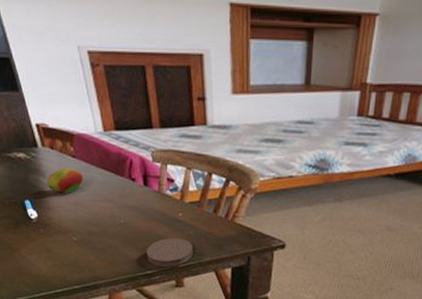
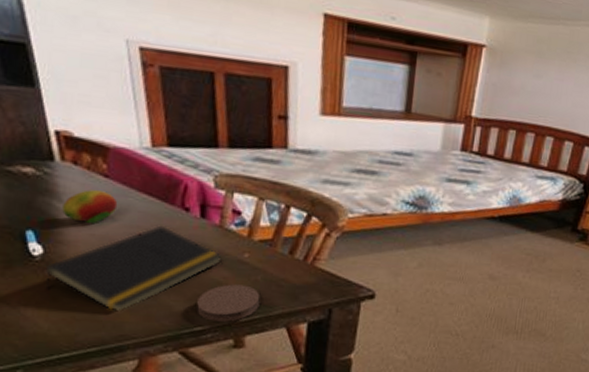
notepad: none [40,193,162,259] -> present [44,225,222,312]

